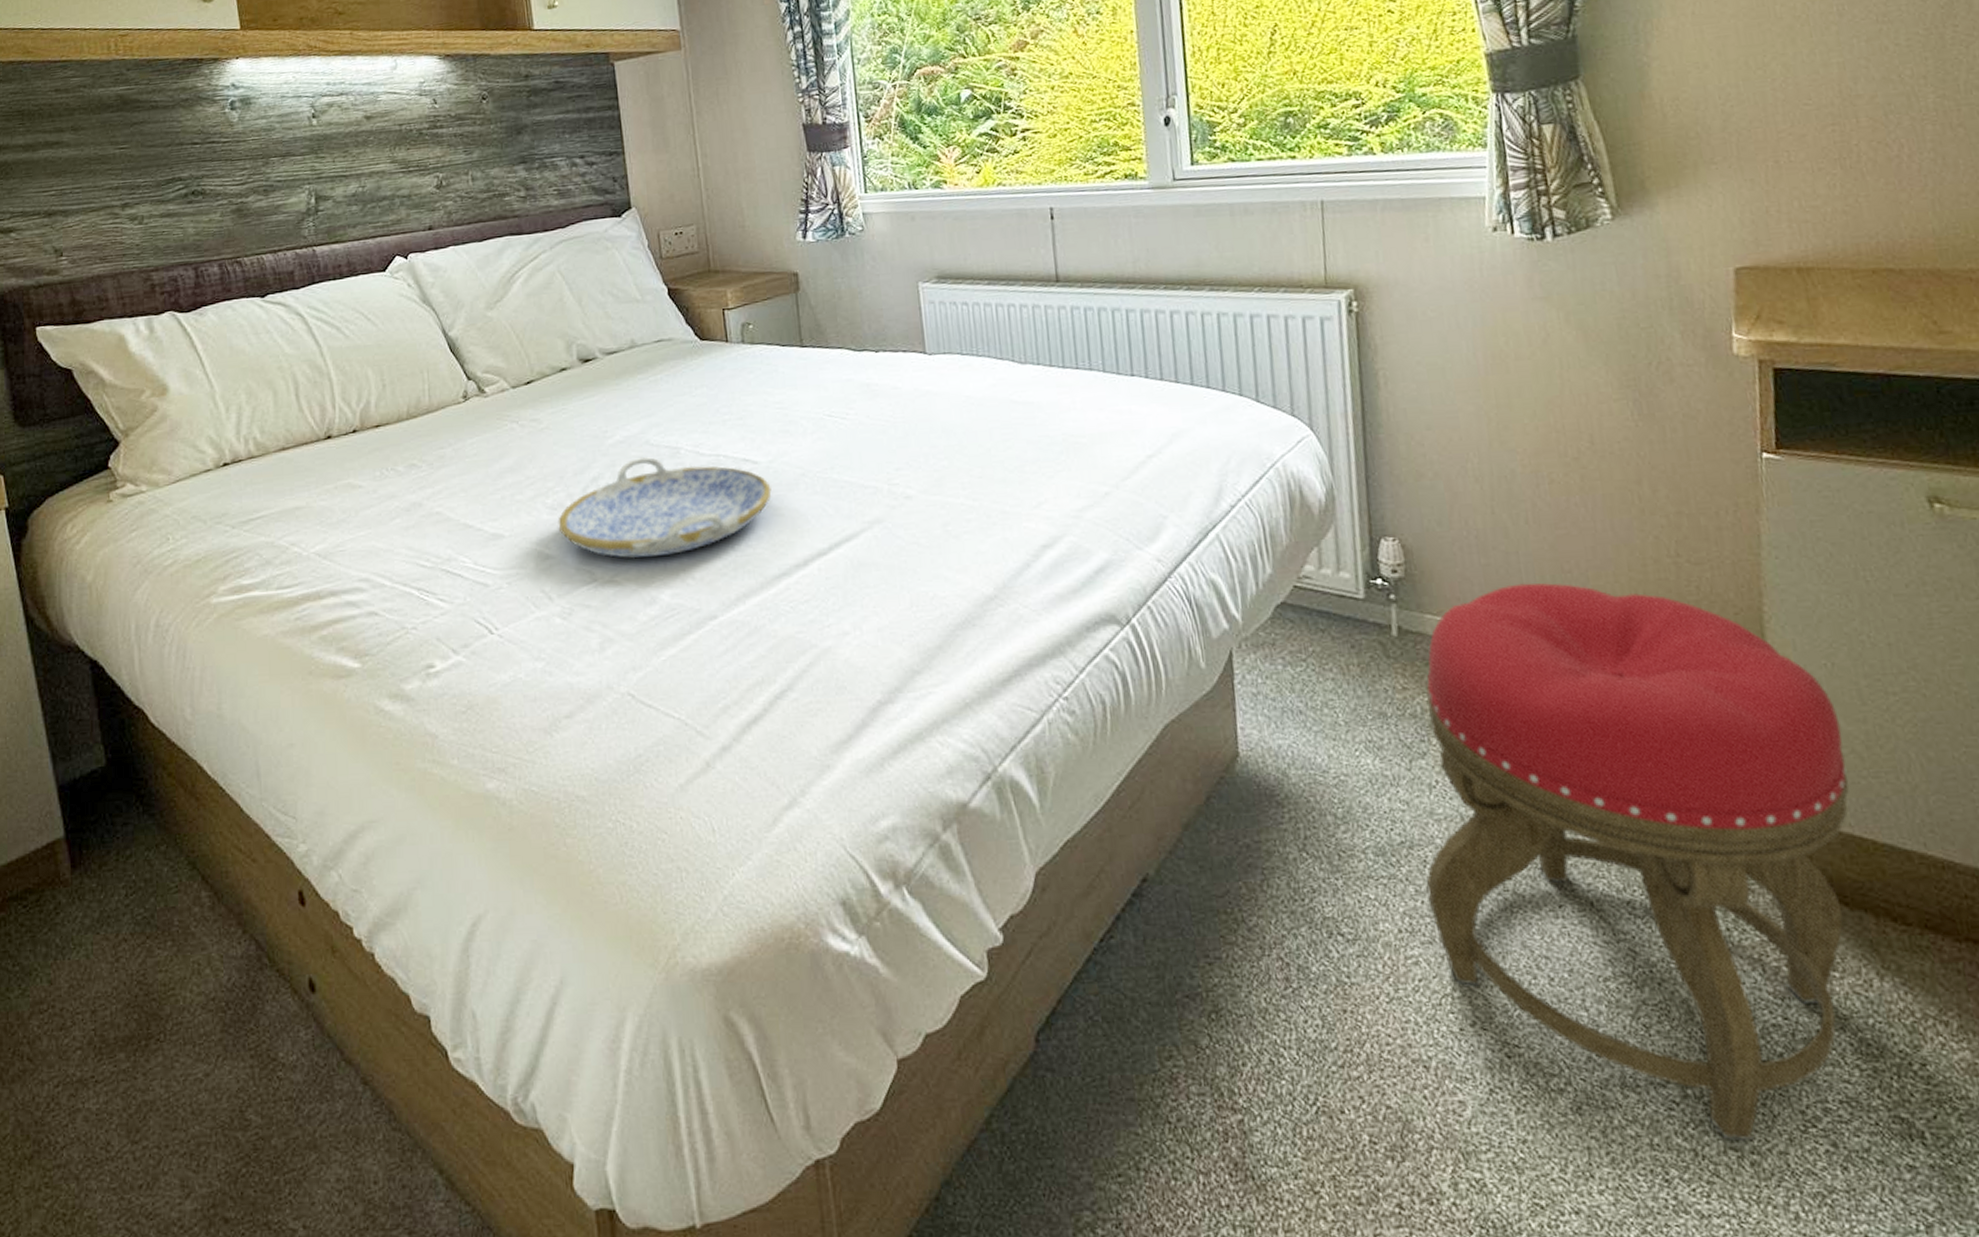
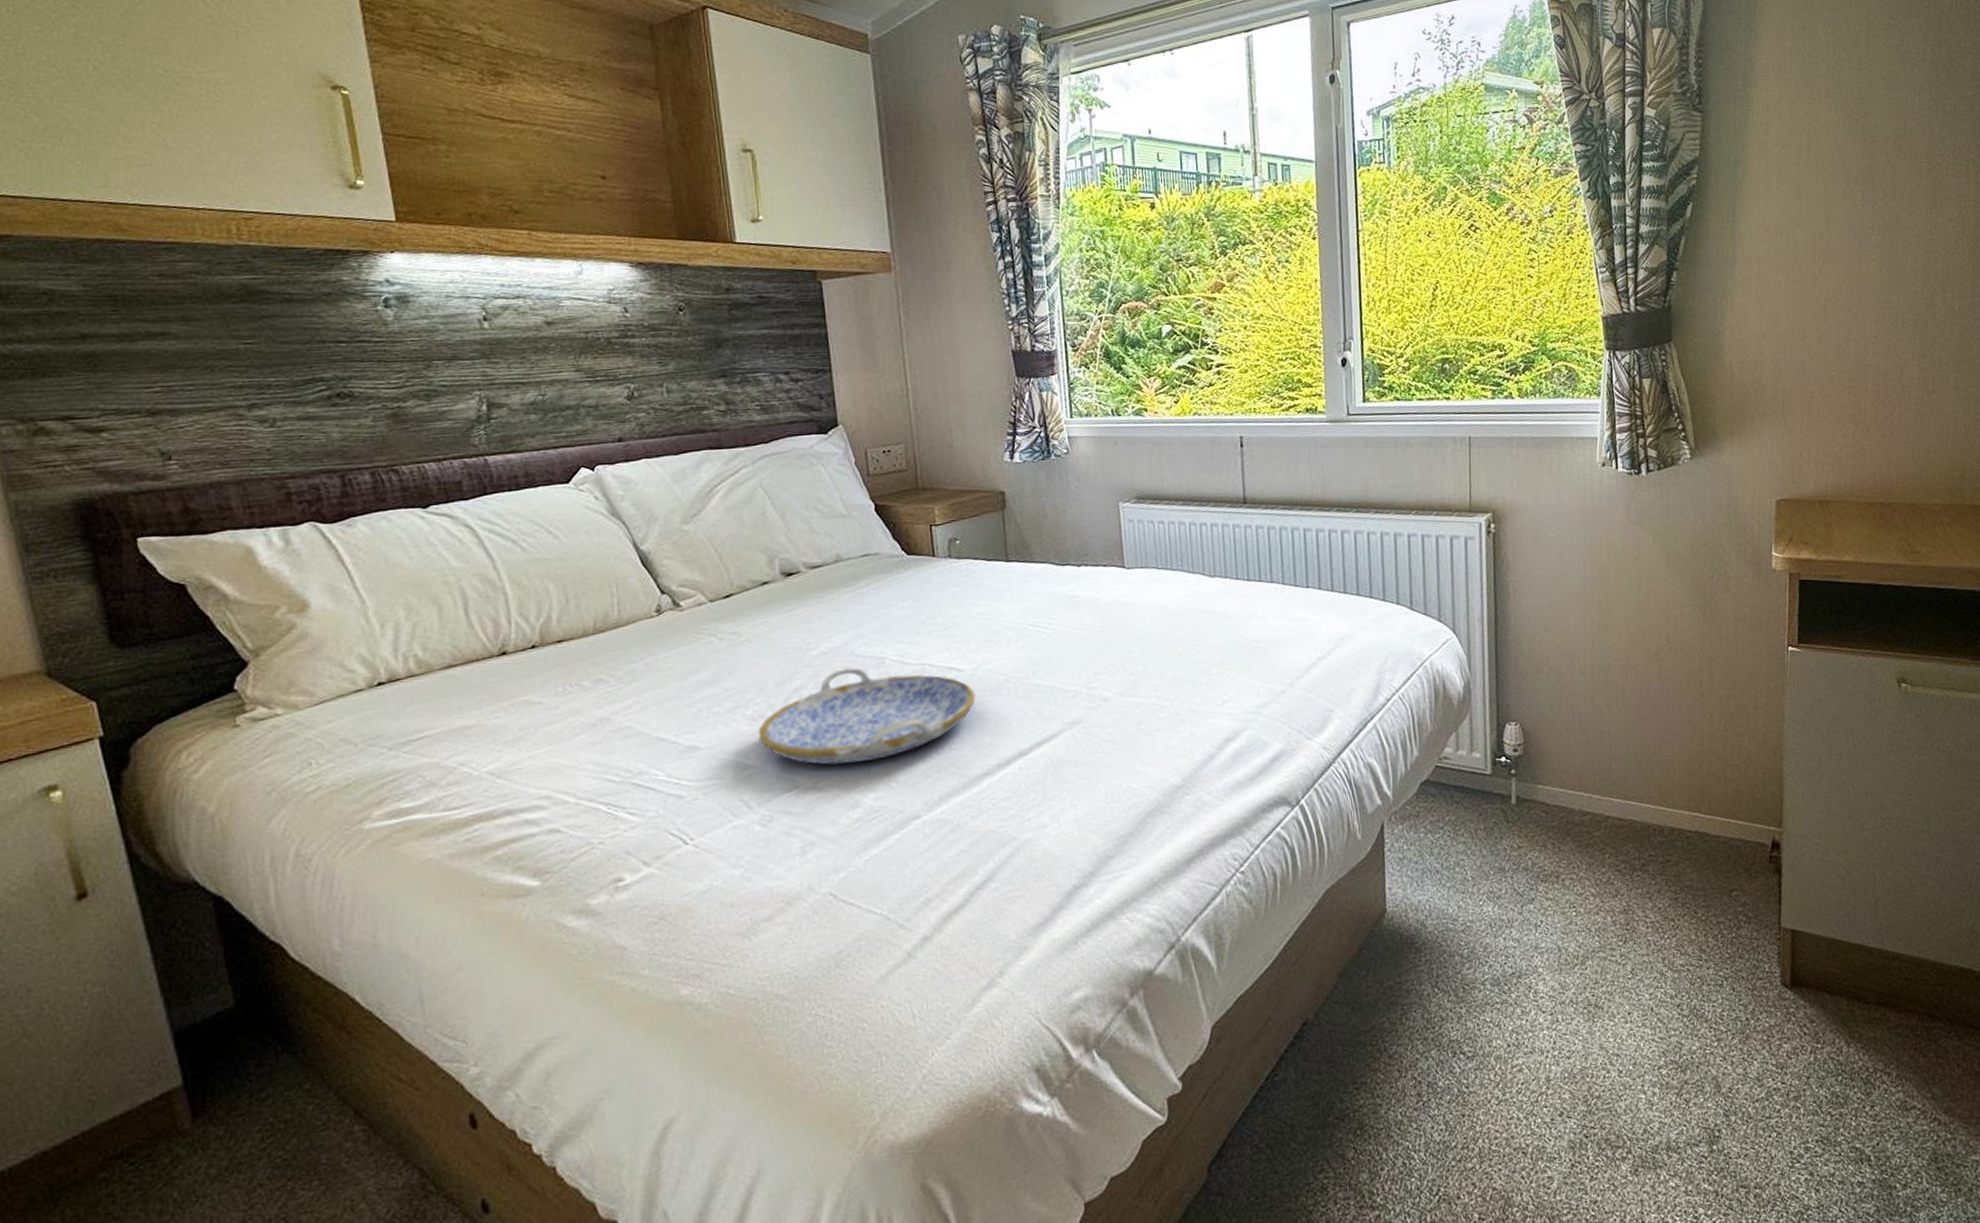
stool: present [1425,583,1850,1140] -> none [1530,755,1835,1180]

